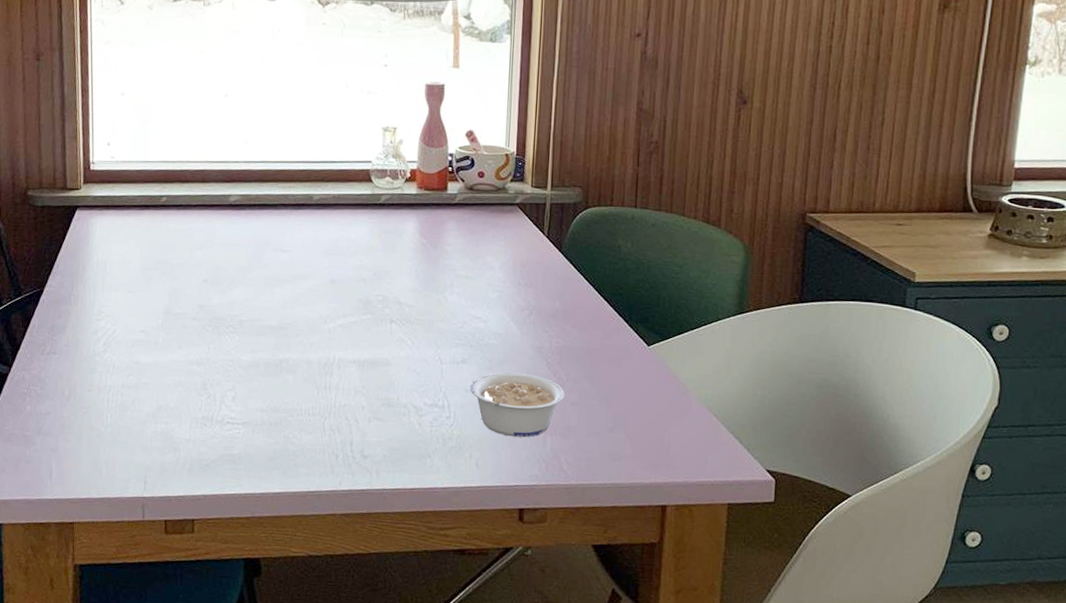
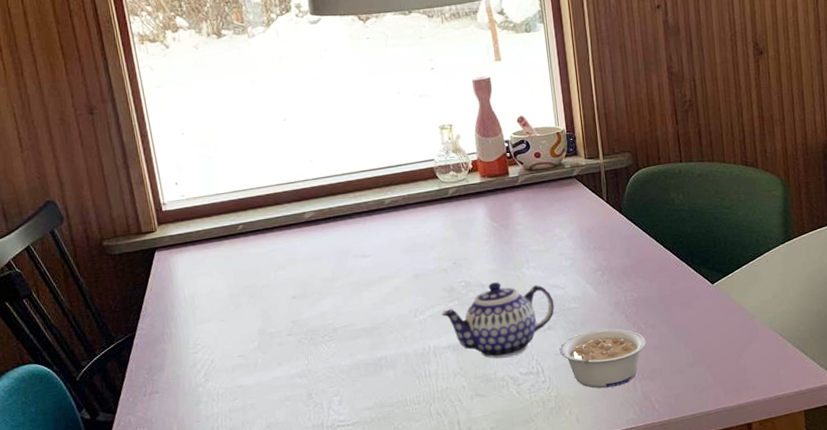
teapot: none [352,302,473,384] -> present [441,282,555,359]

